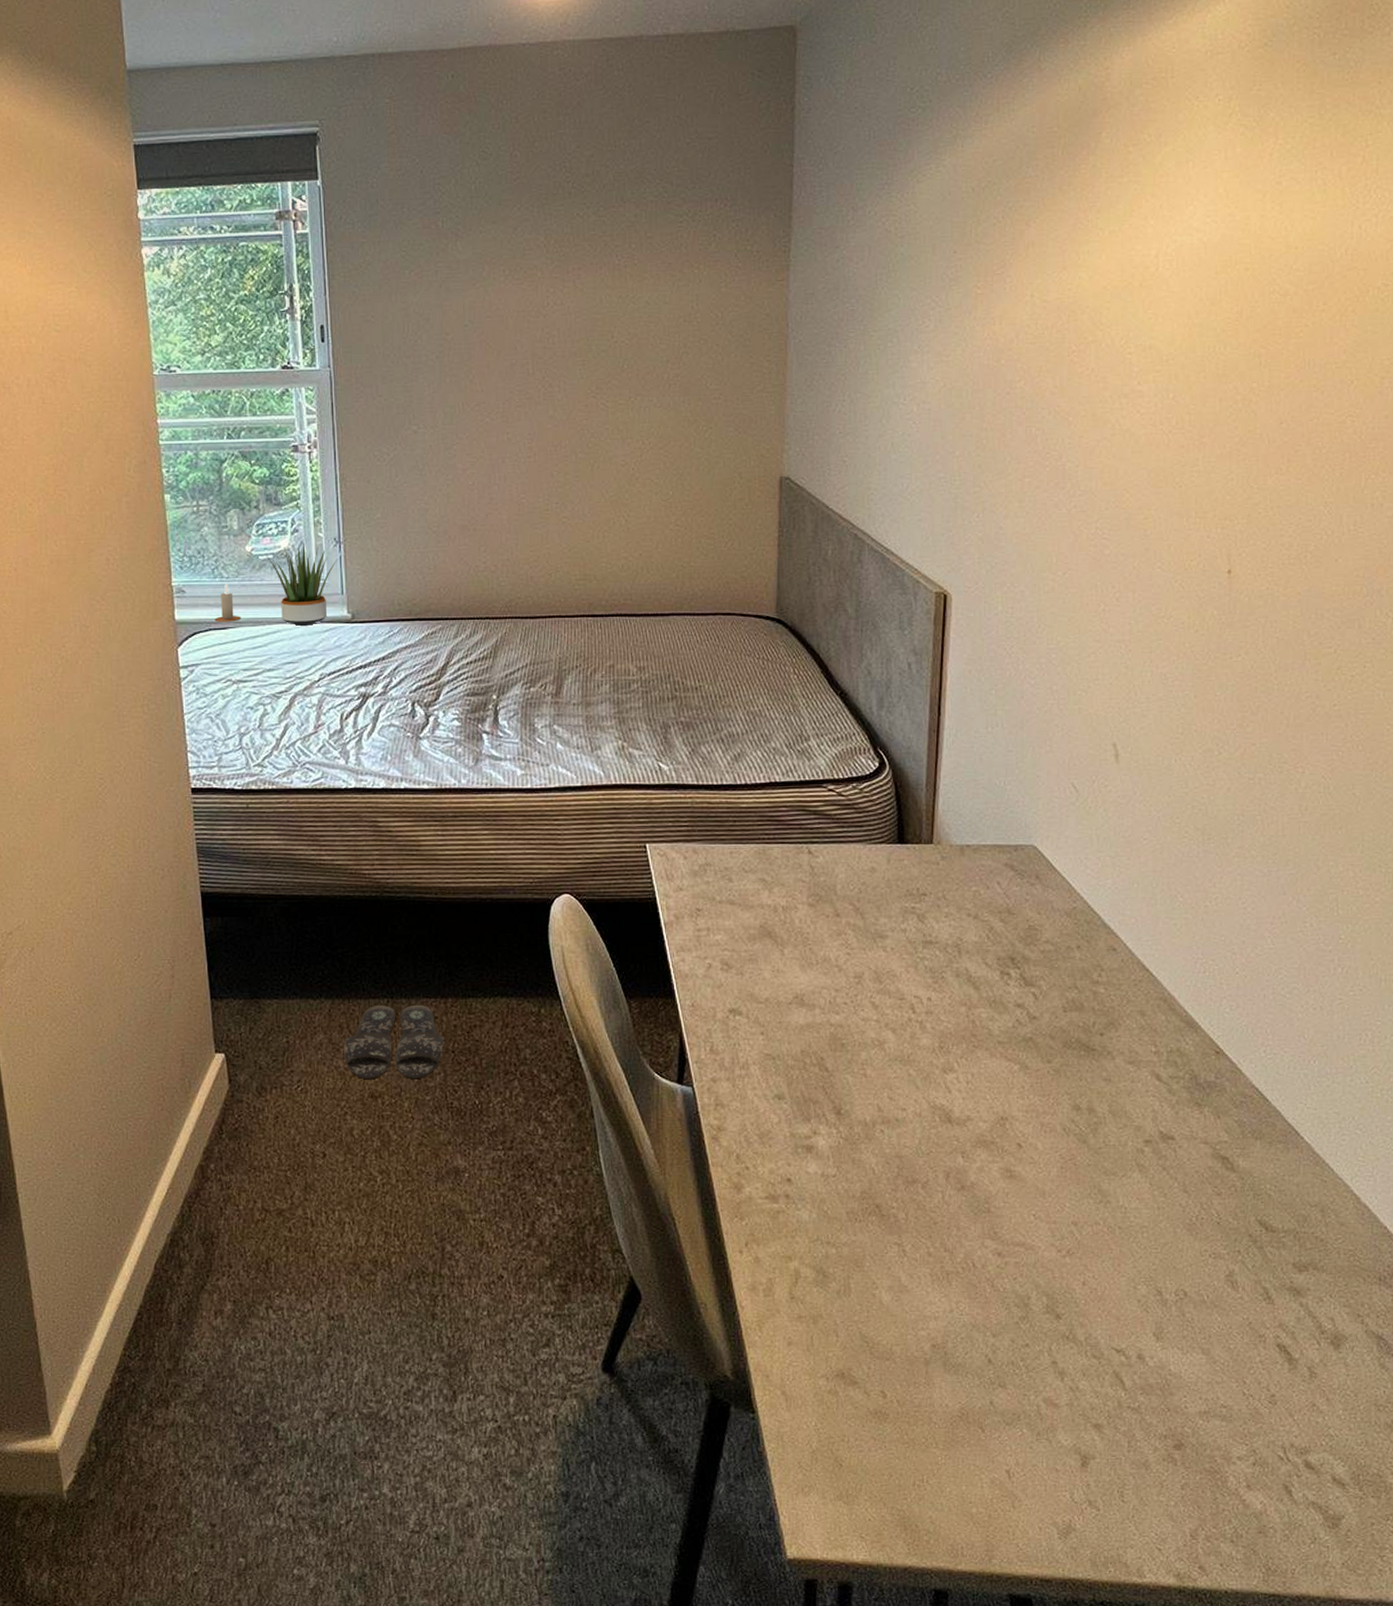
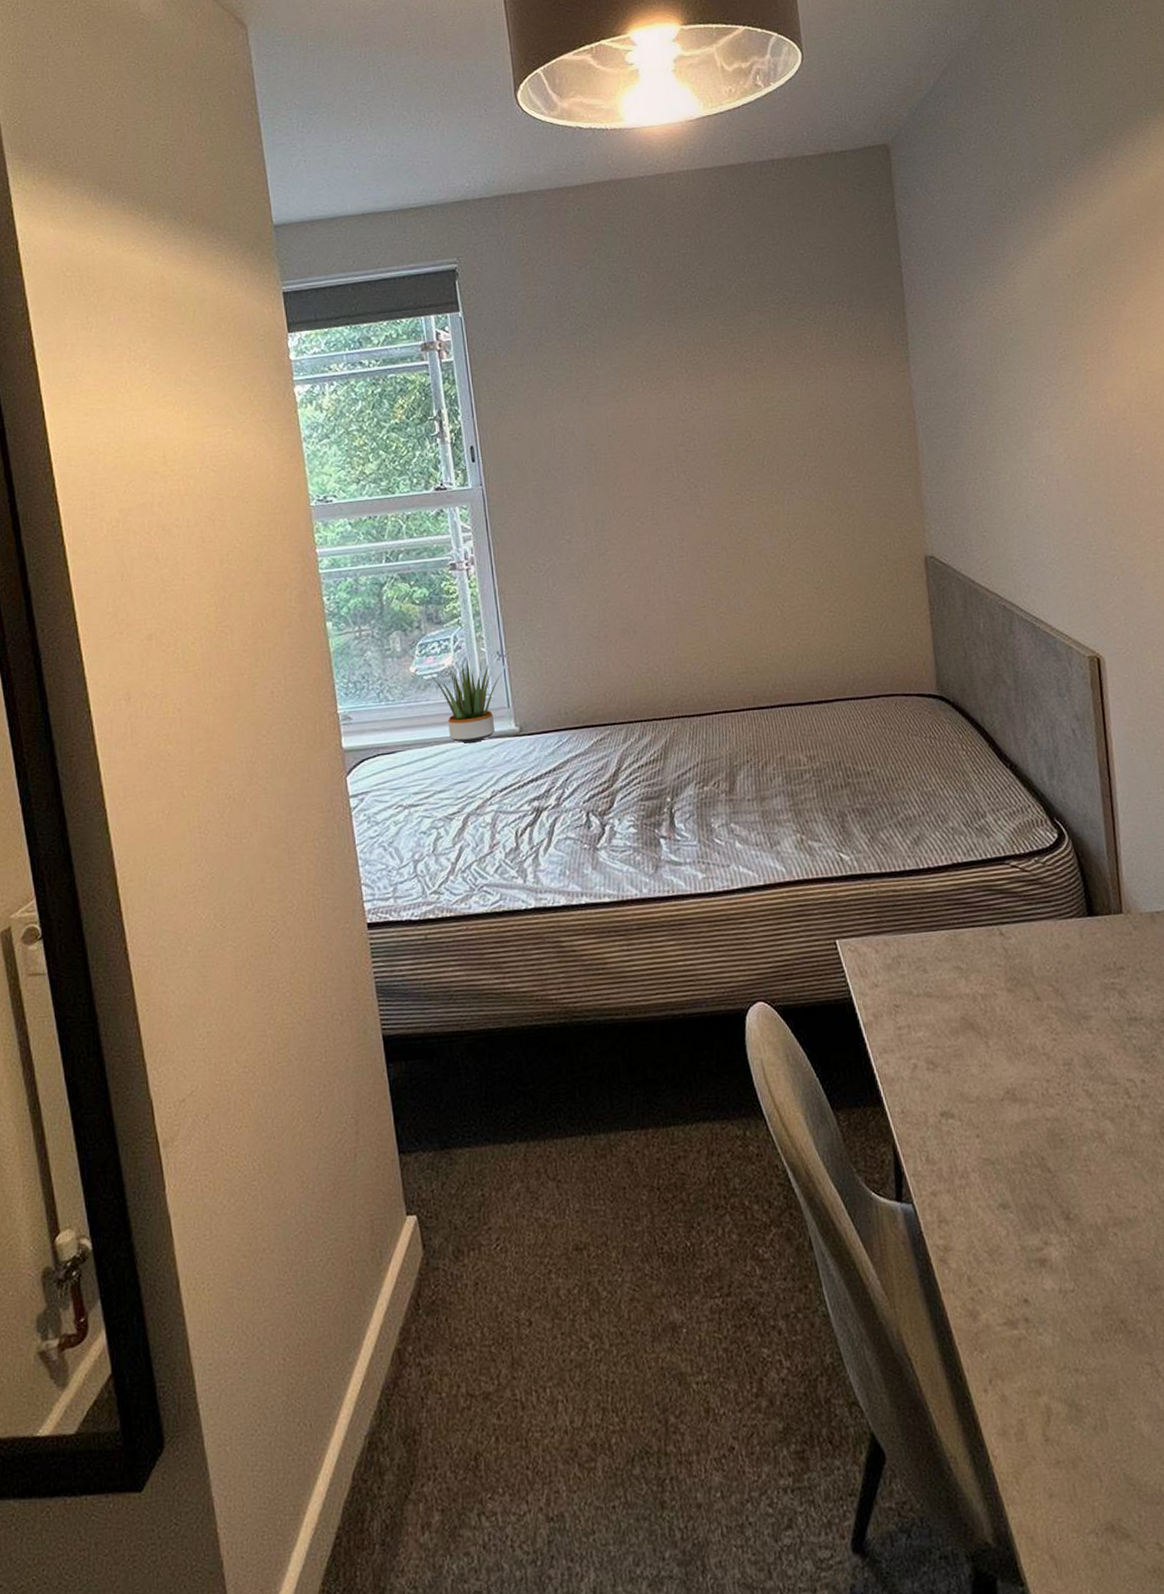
candle: present [214,582,242,622] -> none [382,705,409,747]
slippers: present [344,1004,445,1080] -> none [542,1138,649,1231]

